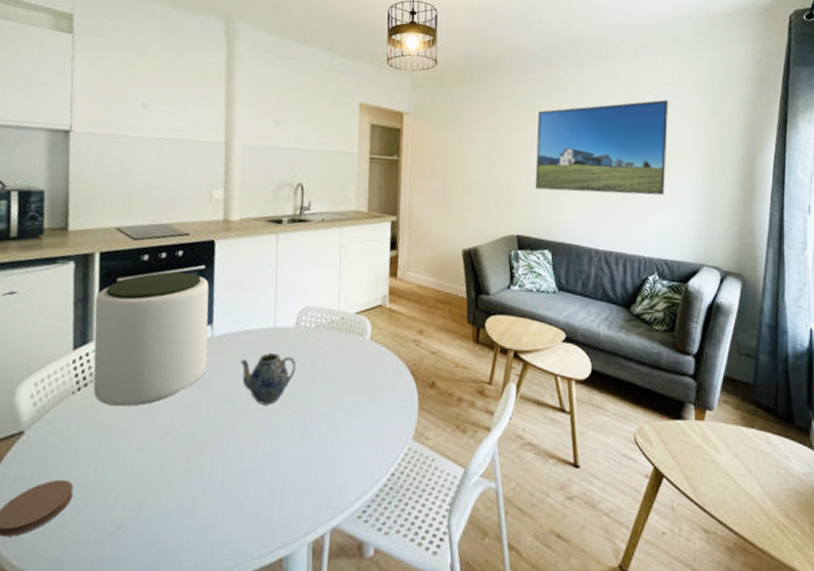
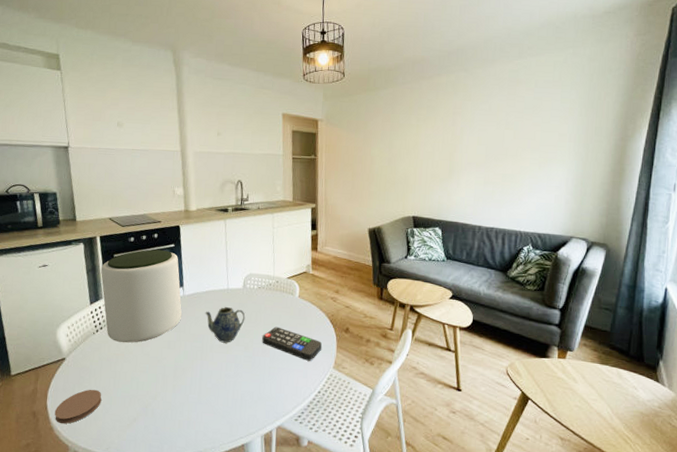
remote control: none [317,380,400,430] -> present [262,326,323,361]
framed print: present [535,100,668,196] -> none [428,96,548,180]

